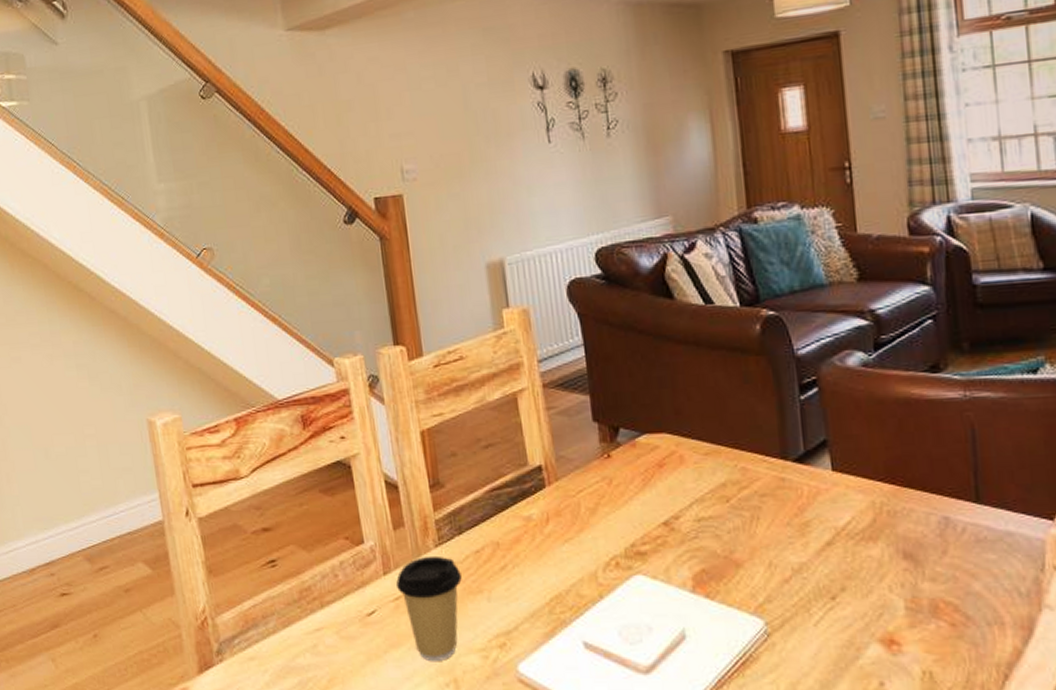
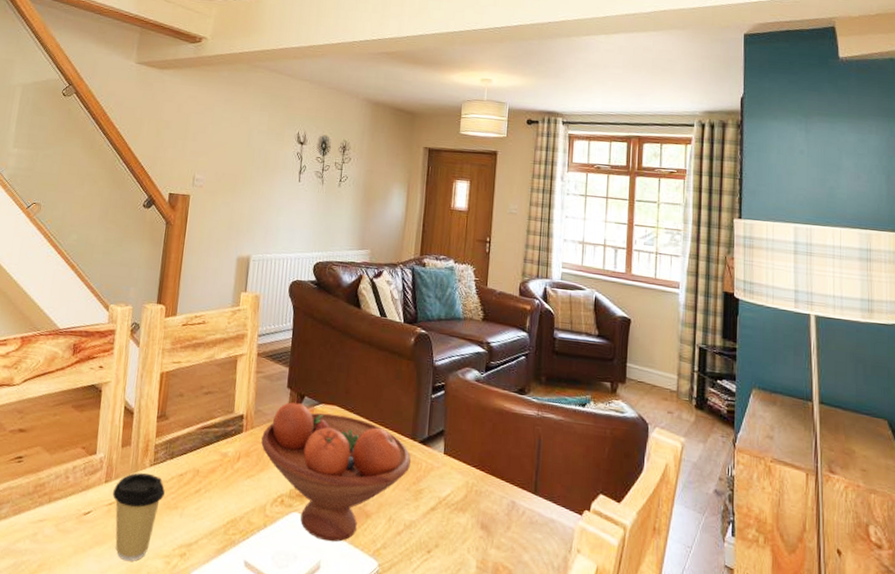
fruit bowl: none [572,438,787,604] -> present [261,402,412,542]

